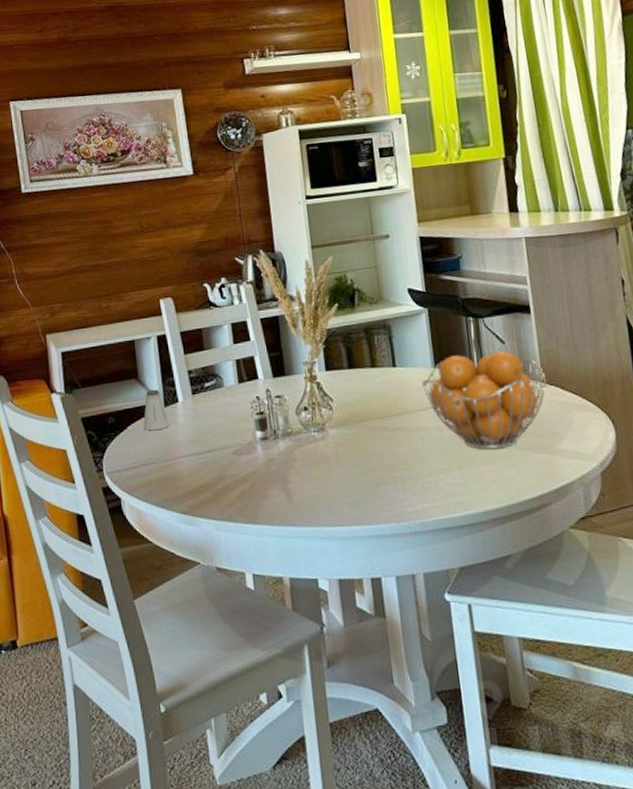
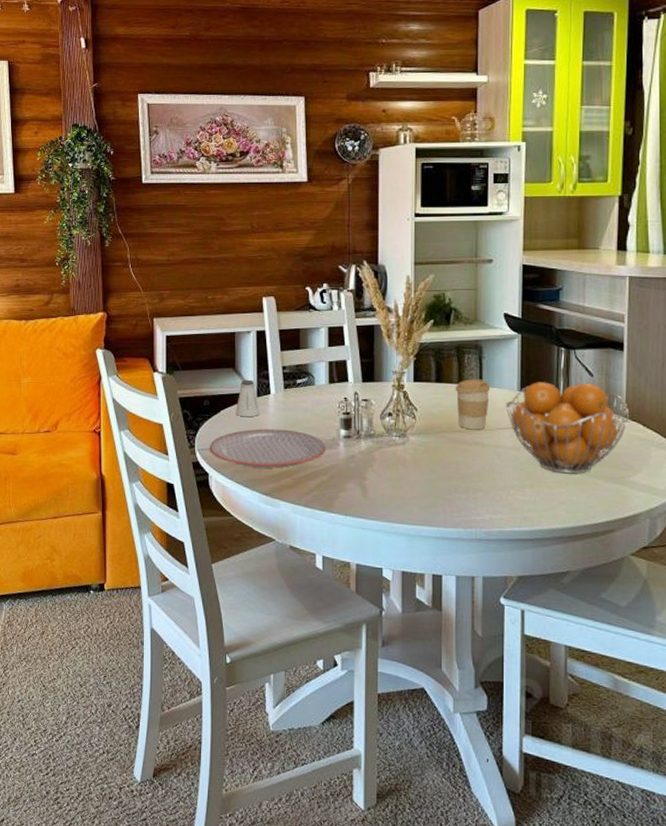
plate: none [118,438,244,486] -> present [209,428,326,469]
coffee cup: none [368,360,406,415] -> present [455,379,491,430]

